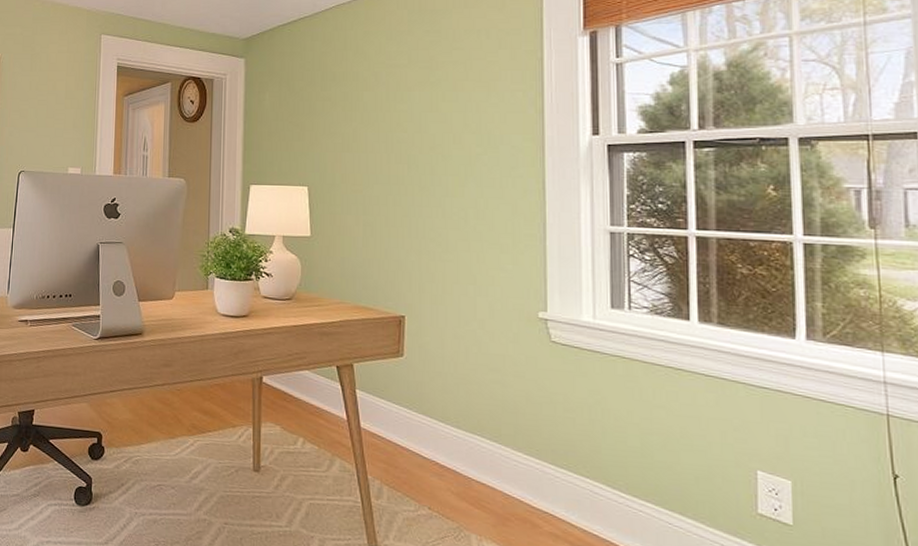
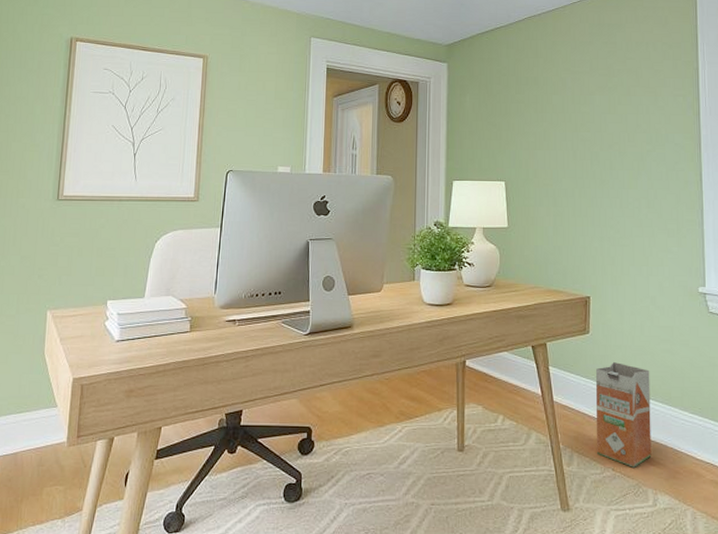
waste bin: none [411,389,476,509] -> present [596,361,652,468]

